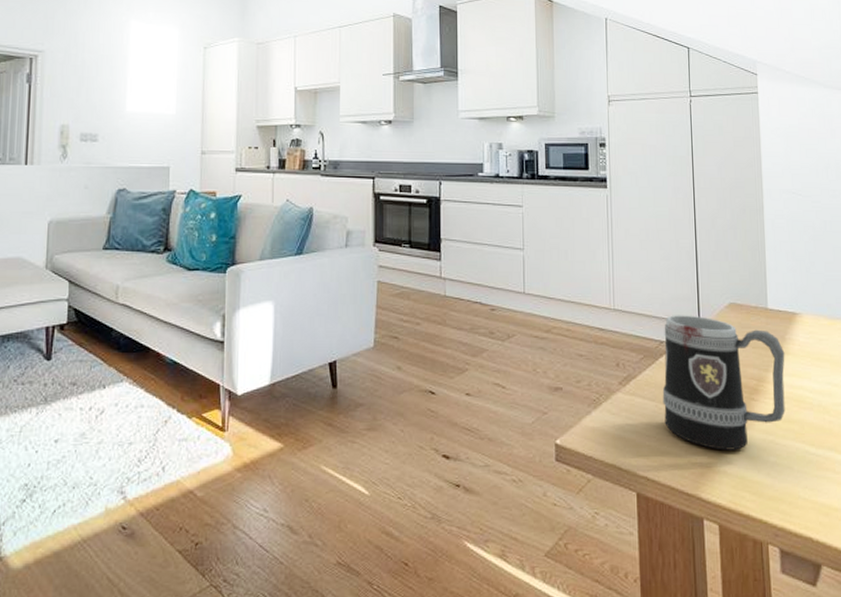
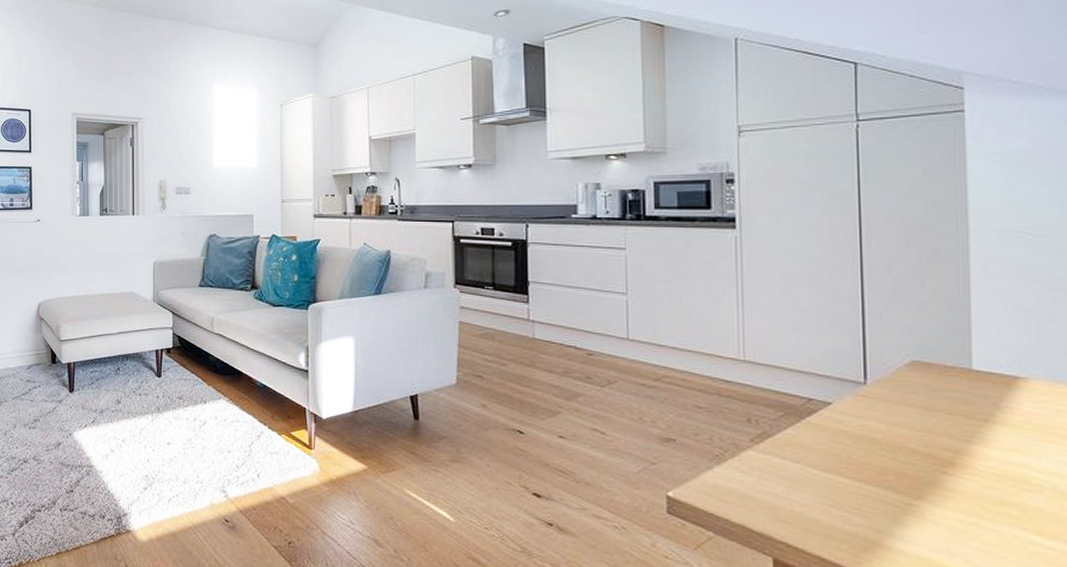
mug: present [662,315,785,451] -> none [810,370,999,529]

